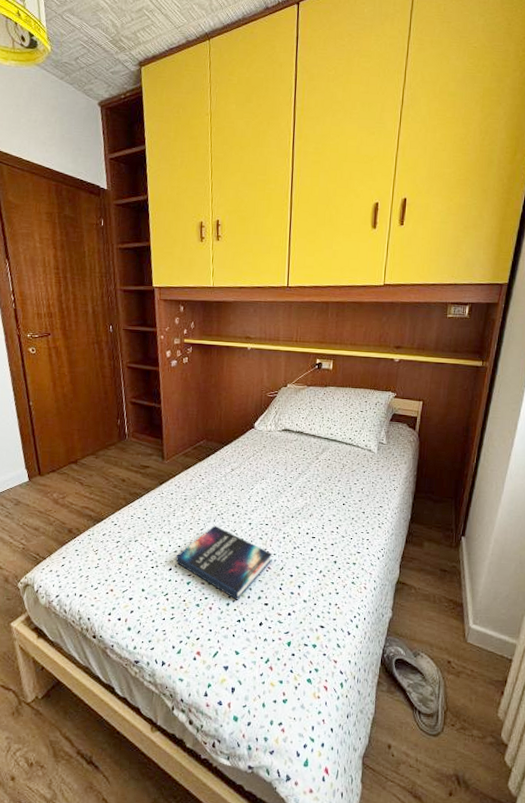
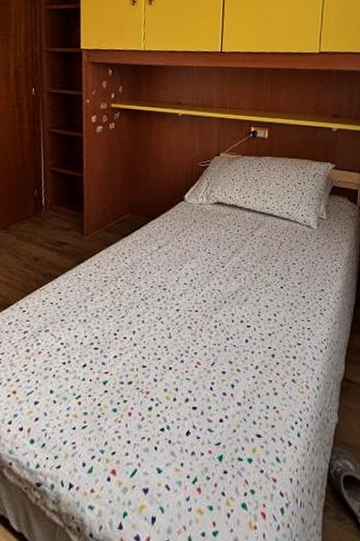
hardback book: present [175,525,273,600] -> none [91,312,203,404]

